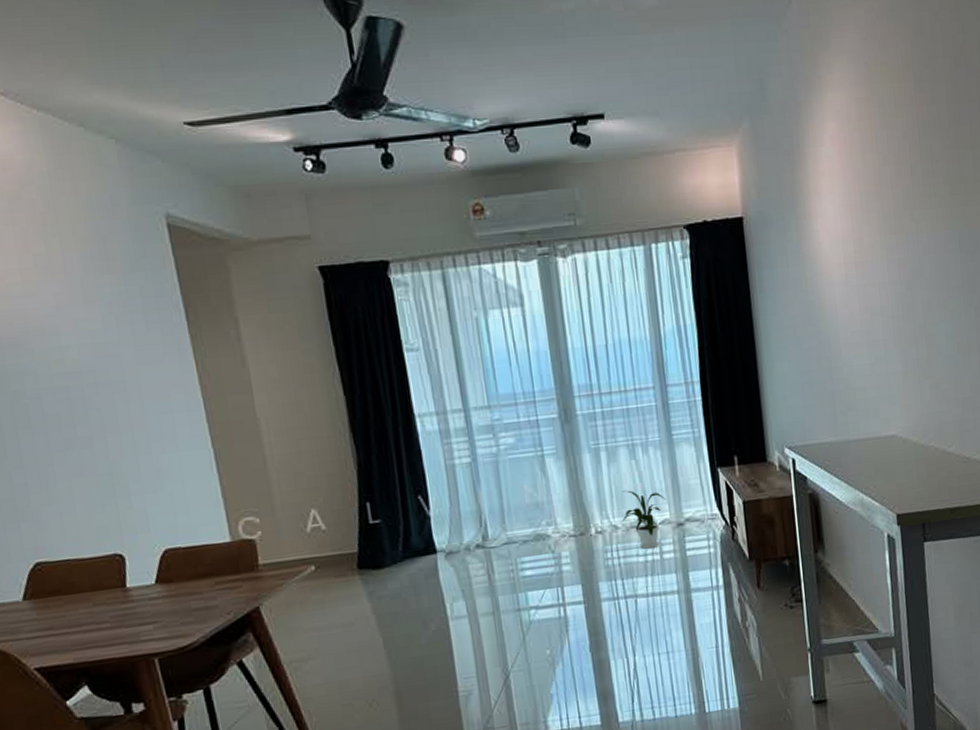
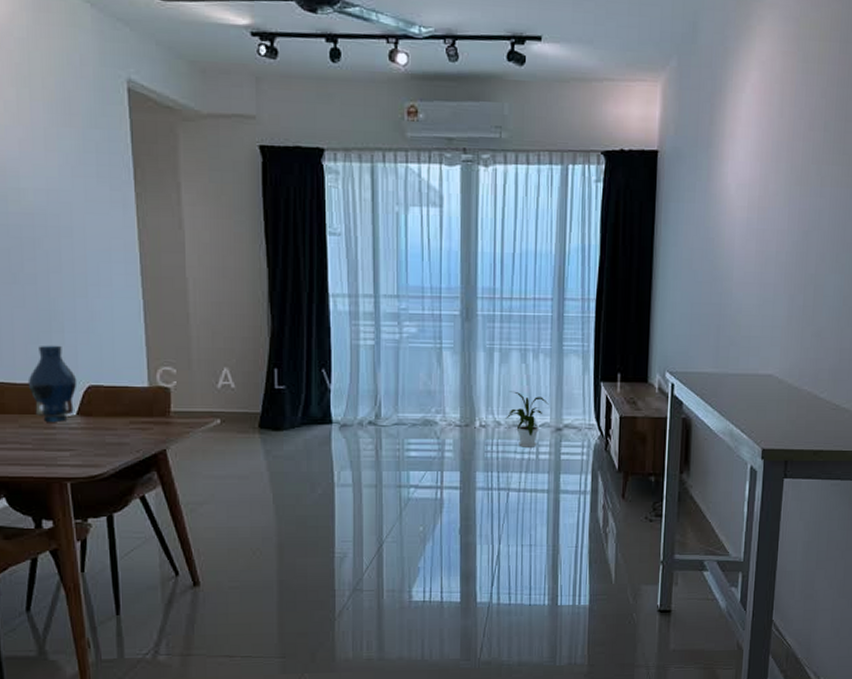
vase: none [96,510,153,596] -> present [27,345,78,422]

